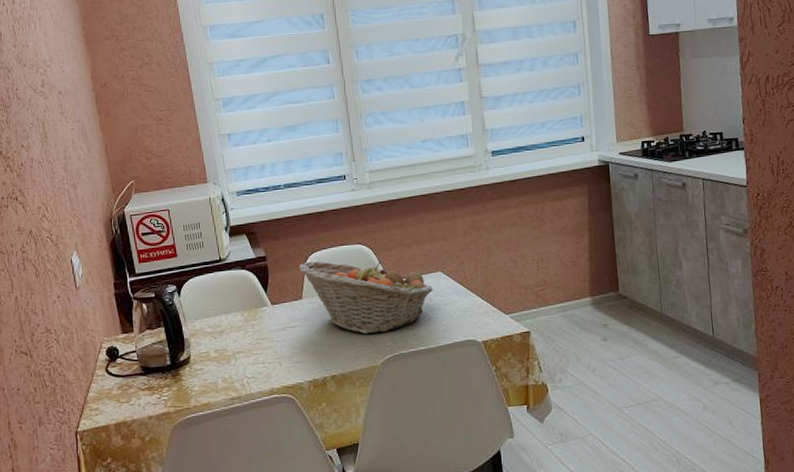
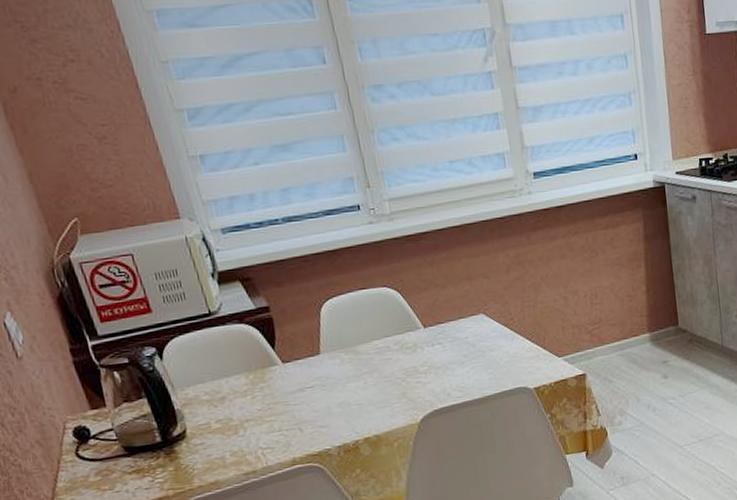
fruit basket: present [299,261,433,335] -> none [311,305,475,390]

